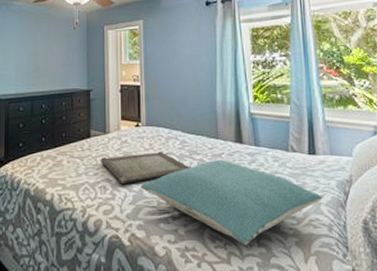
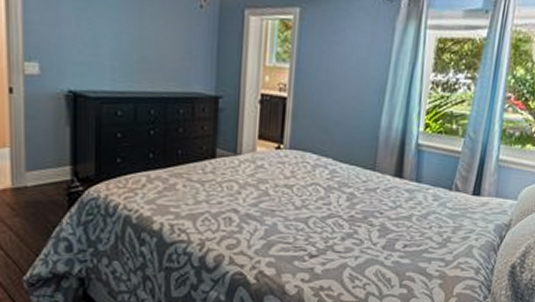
serving tray: present [100,151,190,185] -> none [227,180,338,217]
pillow: present [140,160,323,245] -> none [275,195,477,286]

